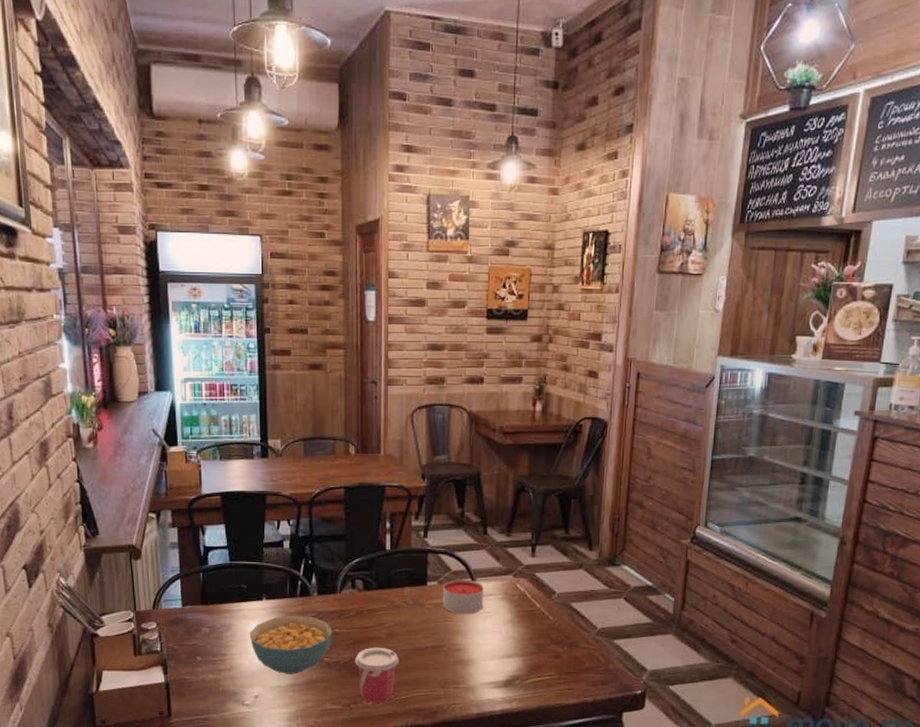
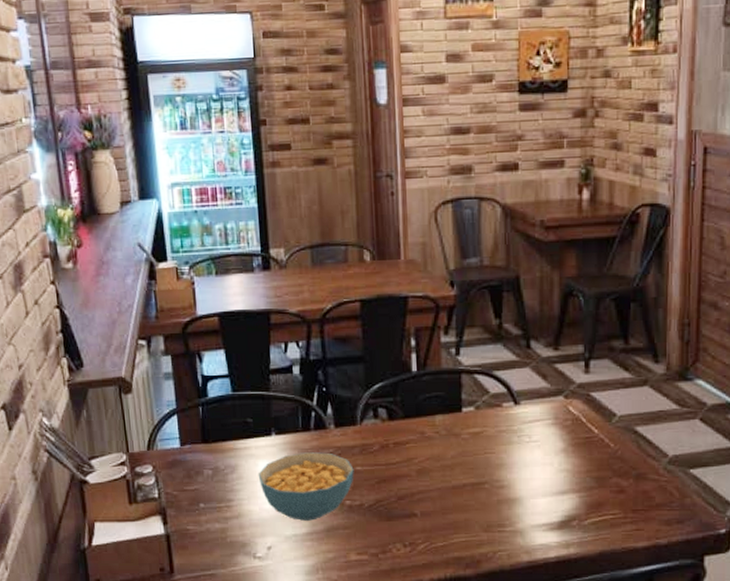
cup: present [355,647,399,703] -> none [381,486,433,551]
candle: present [442,579,484,614] -> none [480,403,530,444]

